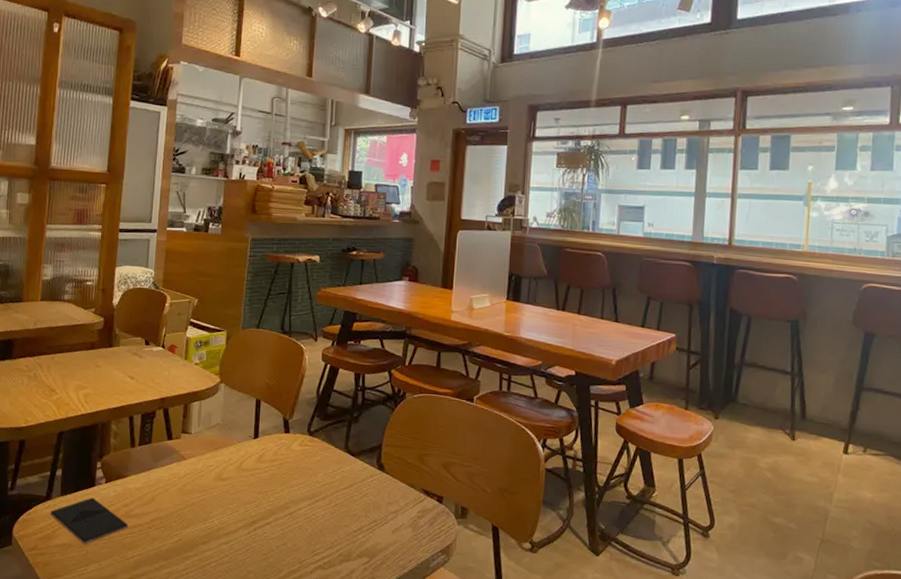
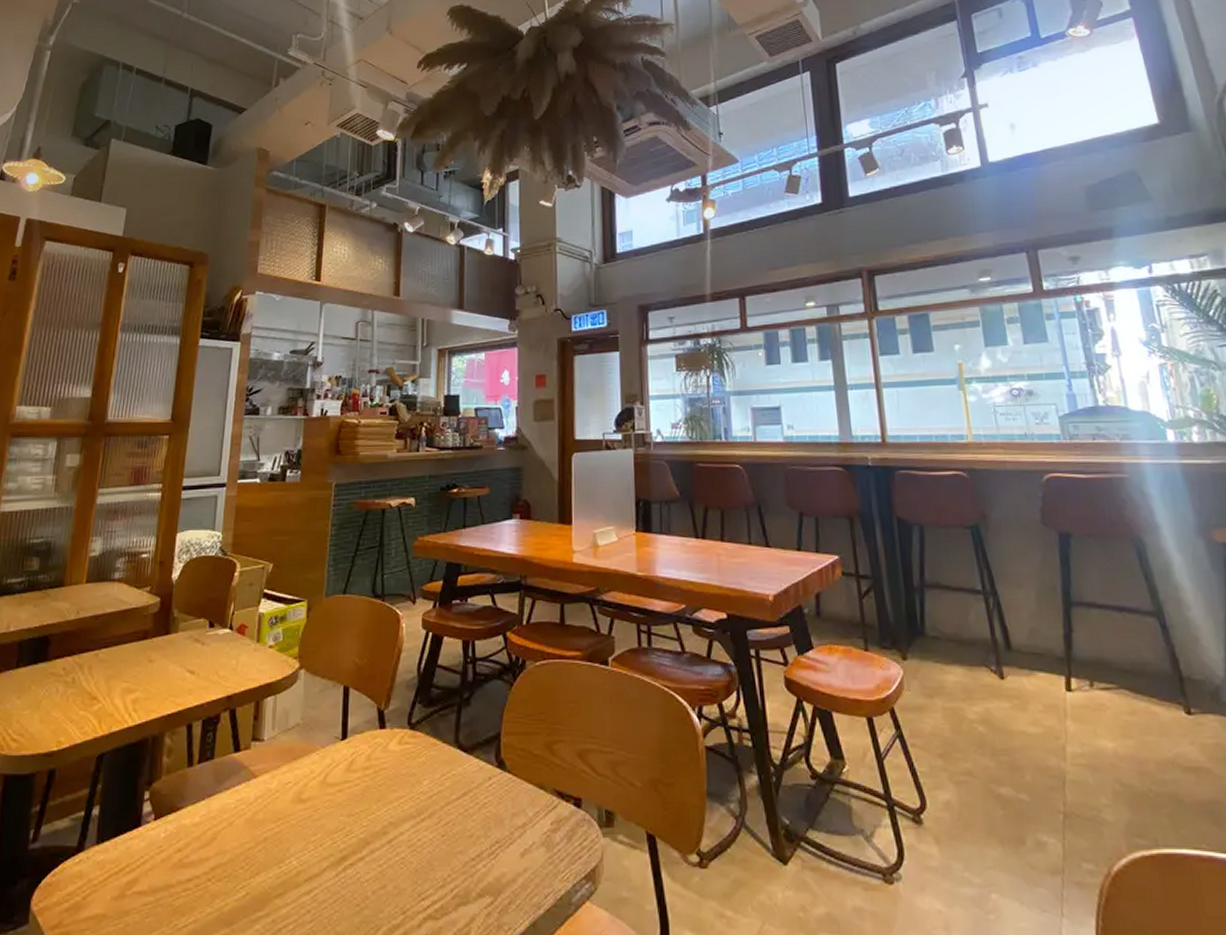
smartphone: present [50,497,129,545] -> none [81,843,182,914]

